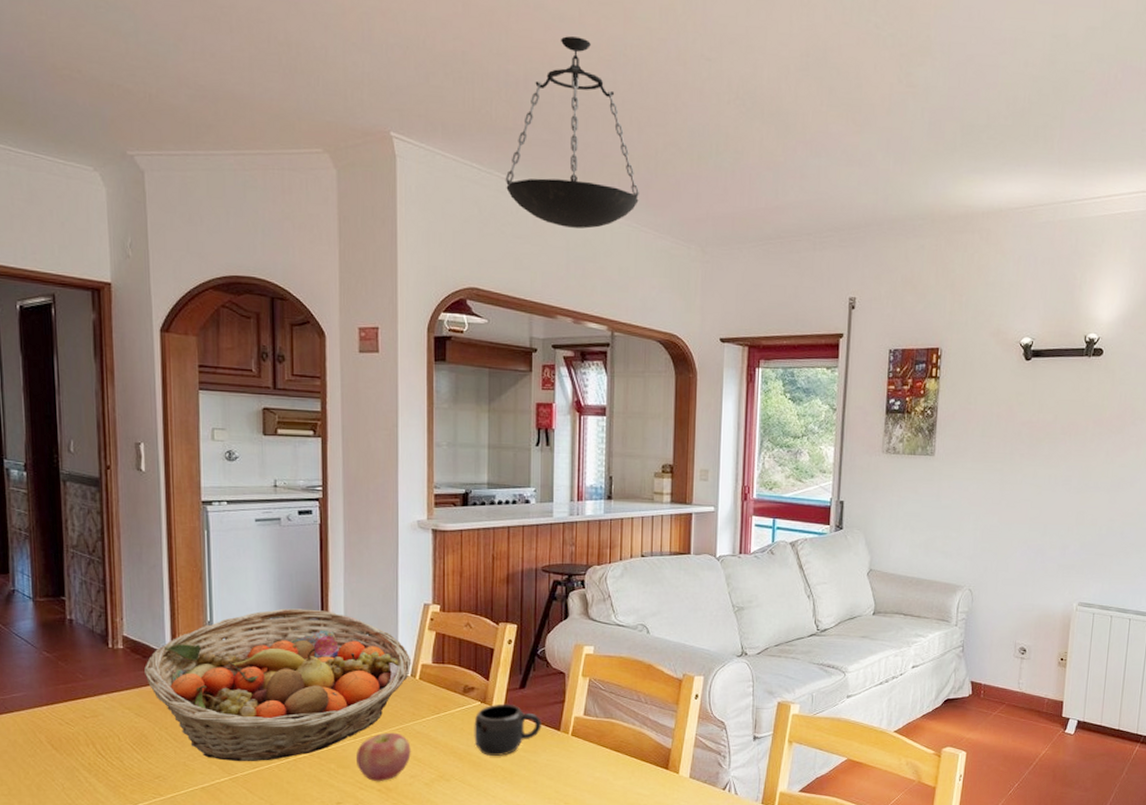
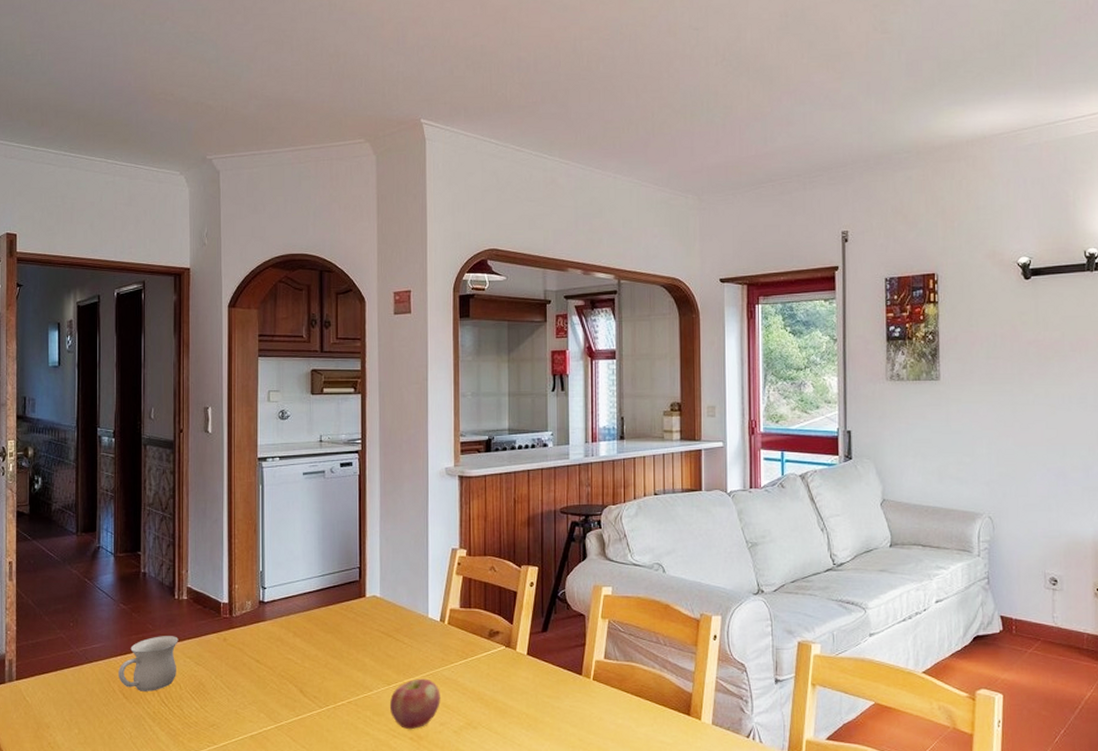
mug: none [45,686,115,743] -> present [118,636,179,691]
fruit basket: present [144,608,412,762] -> none [205,557,441,710]
mug: present [474,703,542,756] -> none [499,647,564,702]
pendant lamp: present [505,36,639,229] -> none [519,22,639,188]

